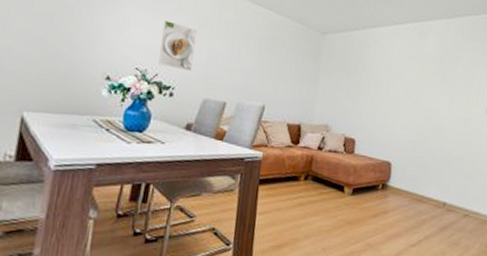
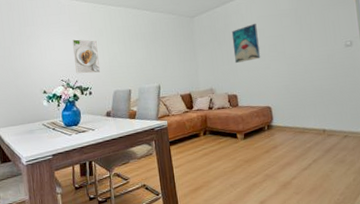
wall art: none [361,60,396,103] -> present [231,24,260,63]

